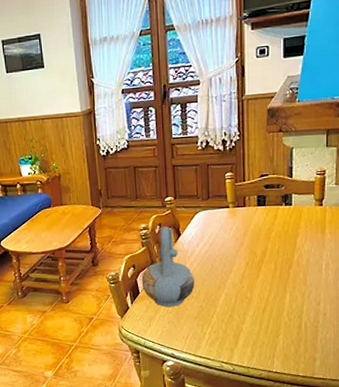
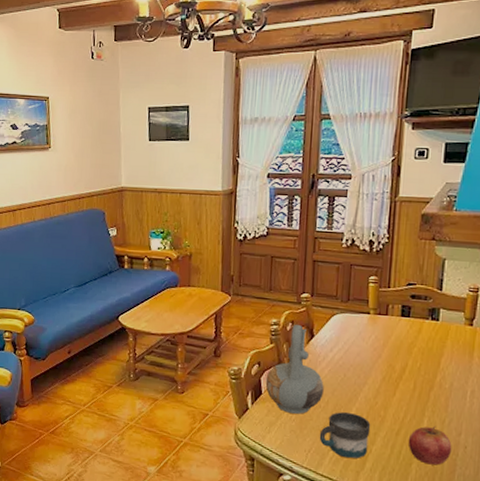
mug: none [195,299,240,339] -> present [319,412,371,459]
apple: none [274,299,313,334] -> present [408,425,452,465]

